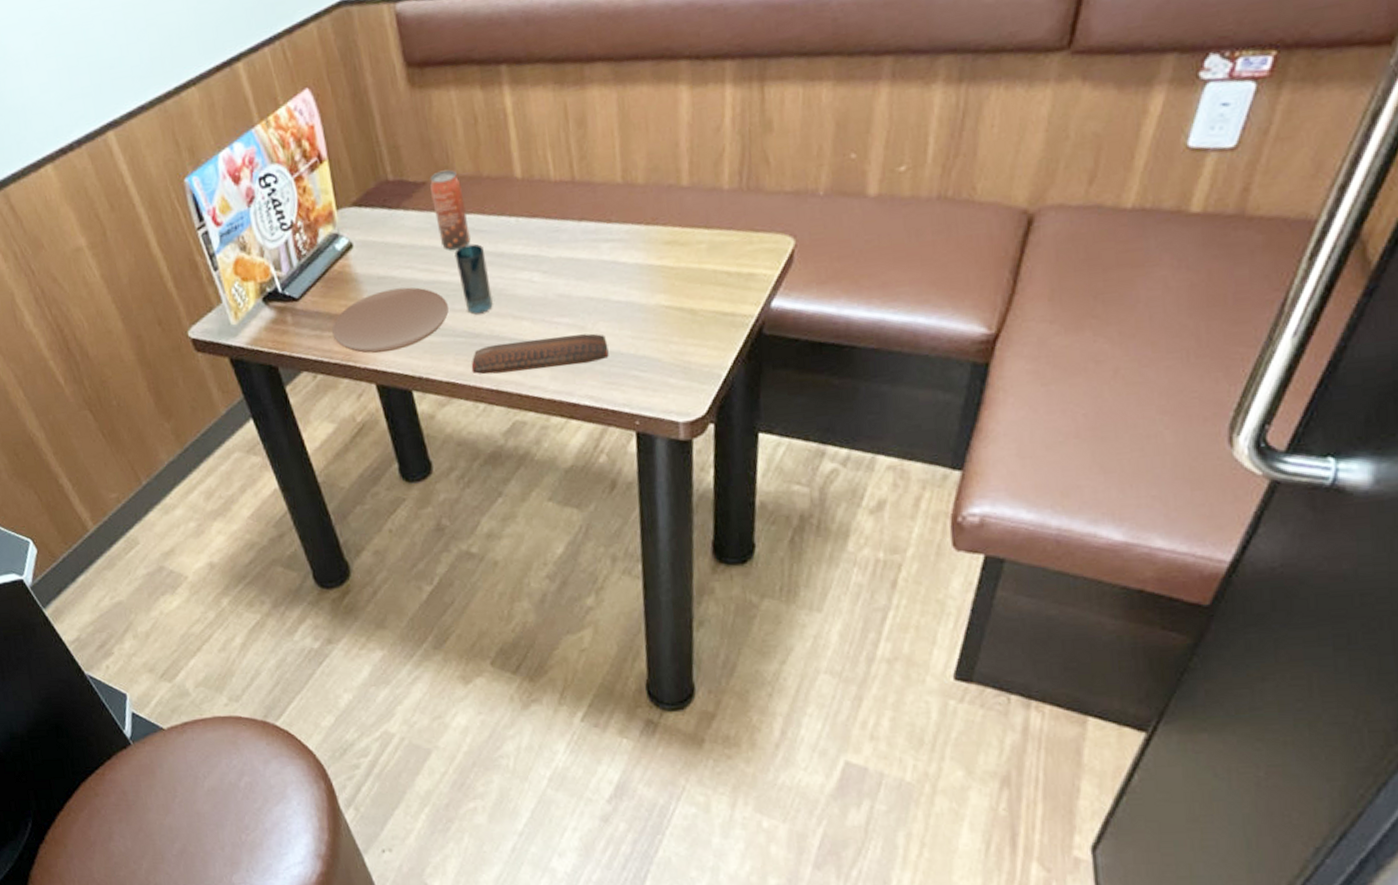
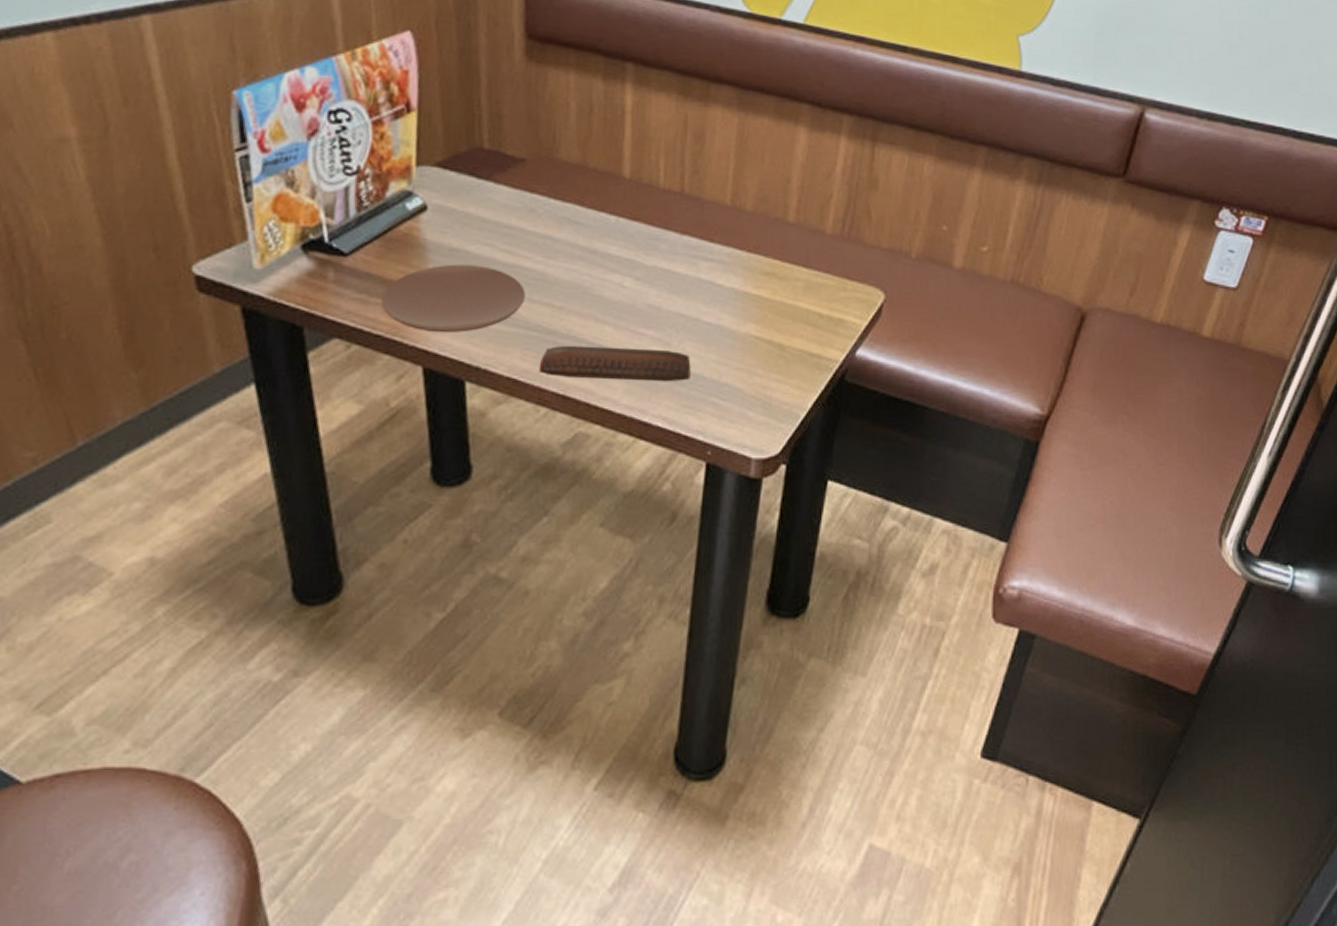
soda can: present [430,169,471,250] -> none [528,151,564,236]
cup: present [454,243,493,314] -> none [542,233,577,309]

